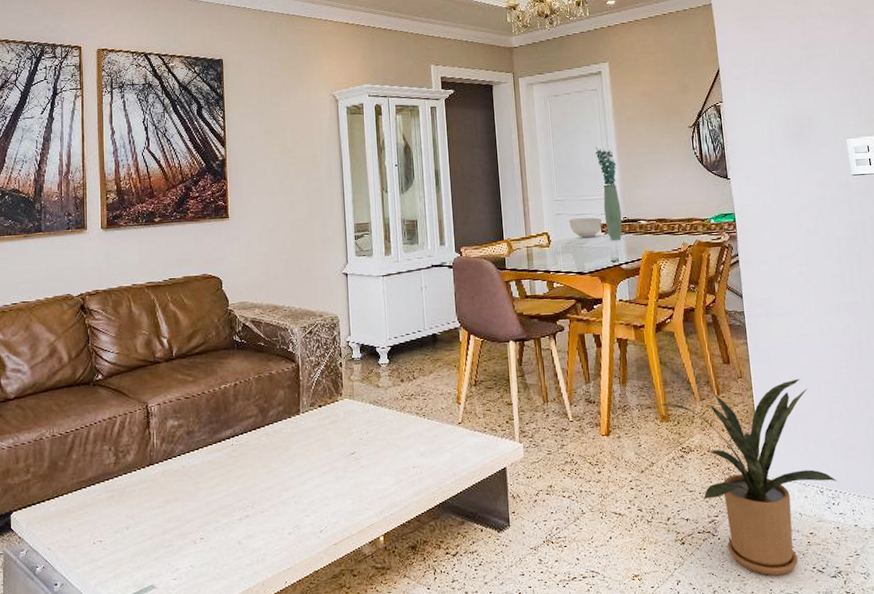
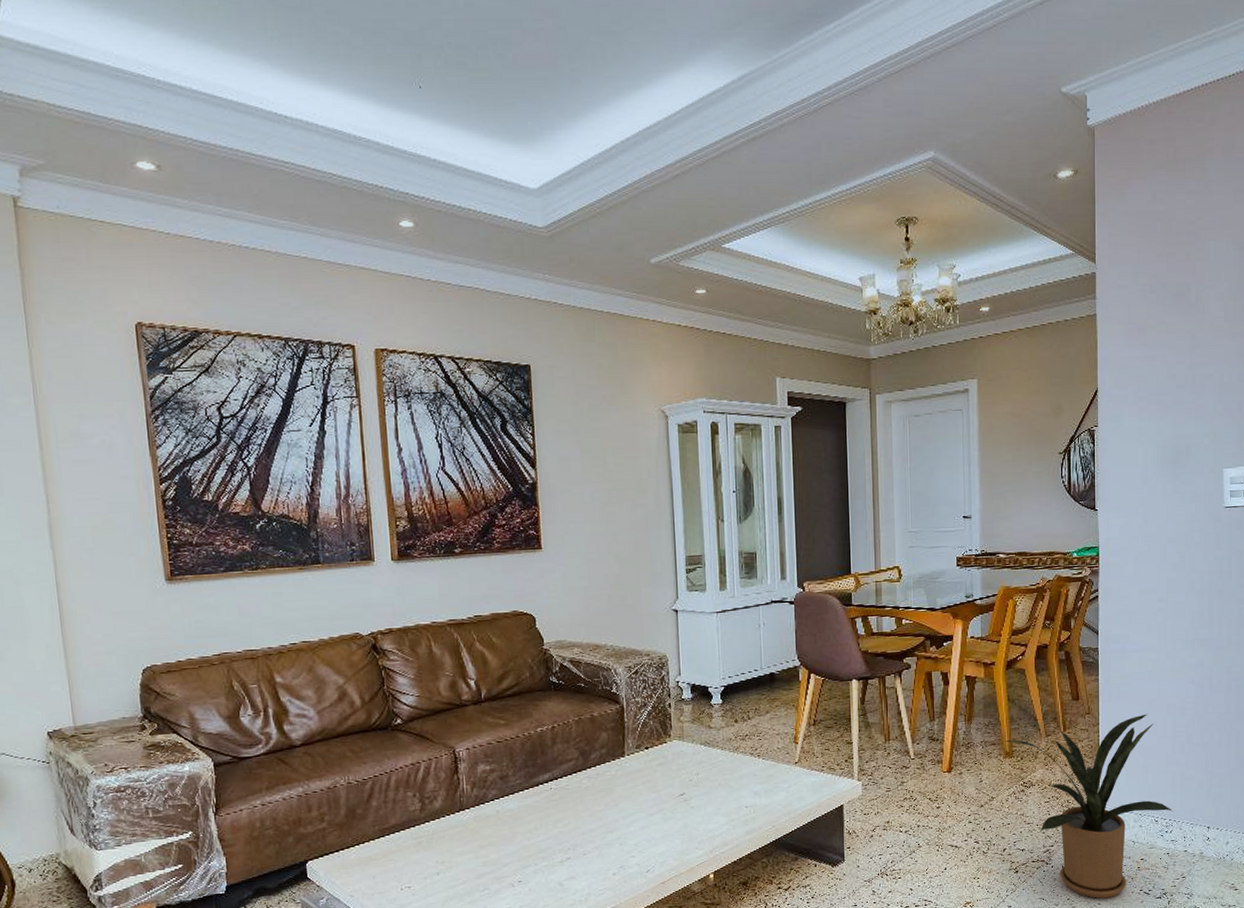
bowl: present [569,218,602,238] -> none [923,550,958,572]
vase: present [595,147,623,241] -> none [956,473,980,576]

